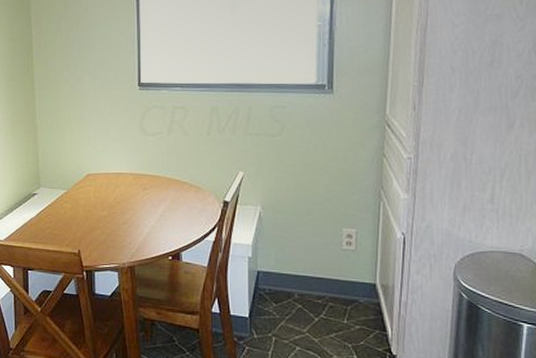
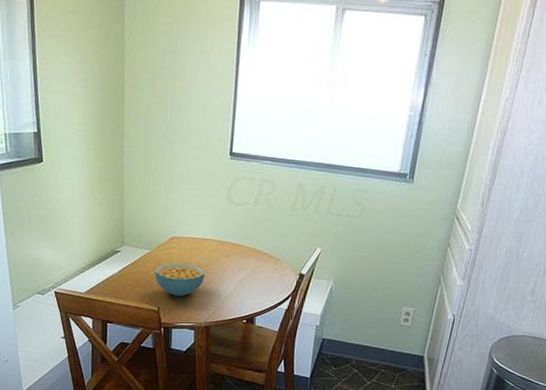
cereal bowl: none [72,200,124,236] -> present [154,262,206,297]

